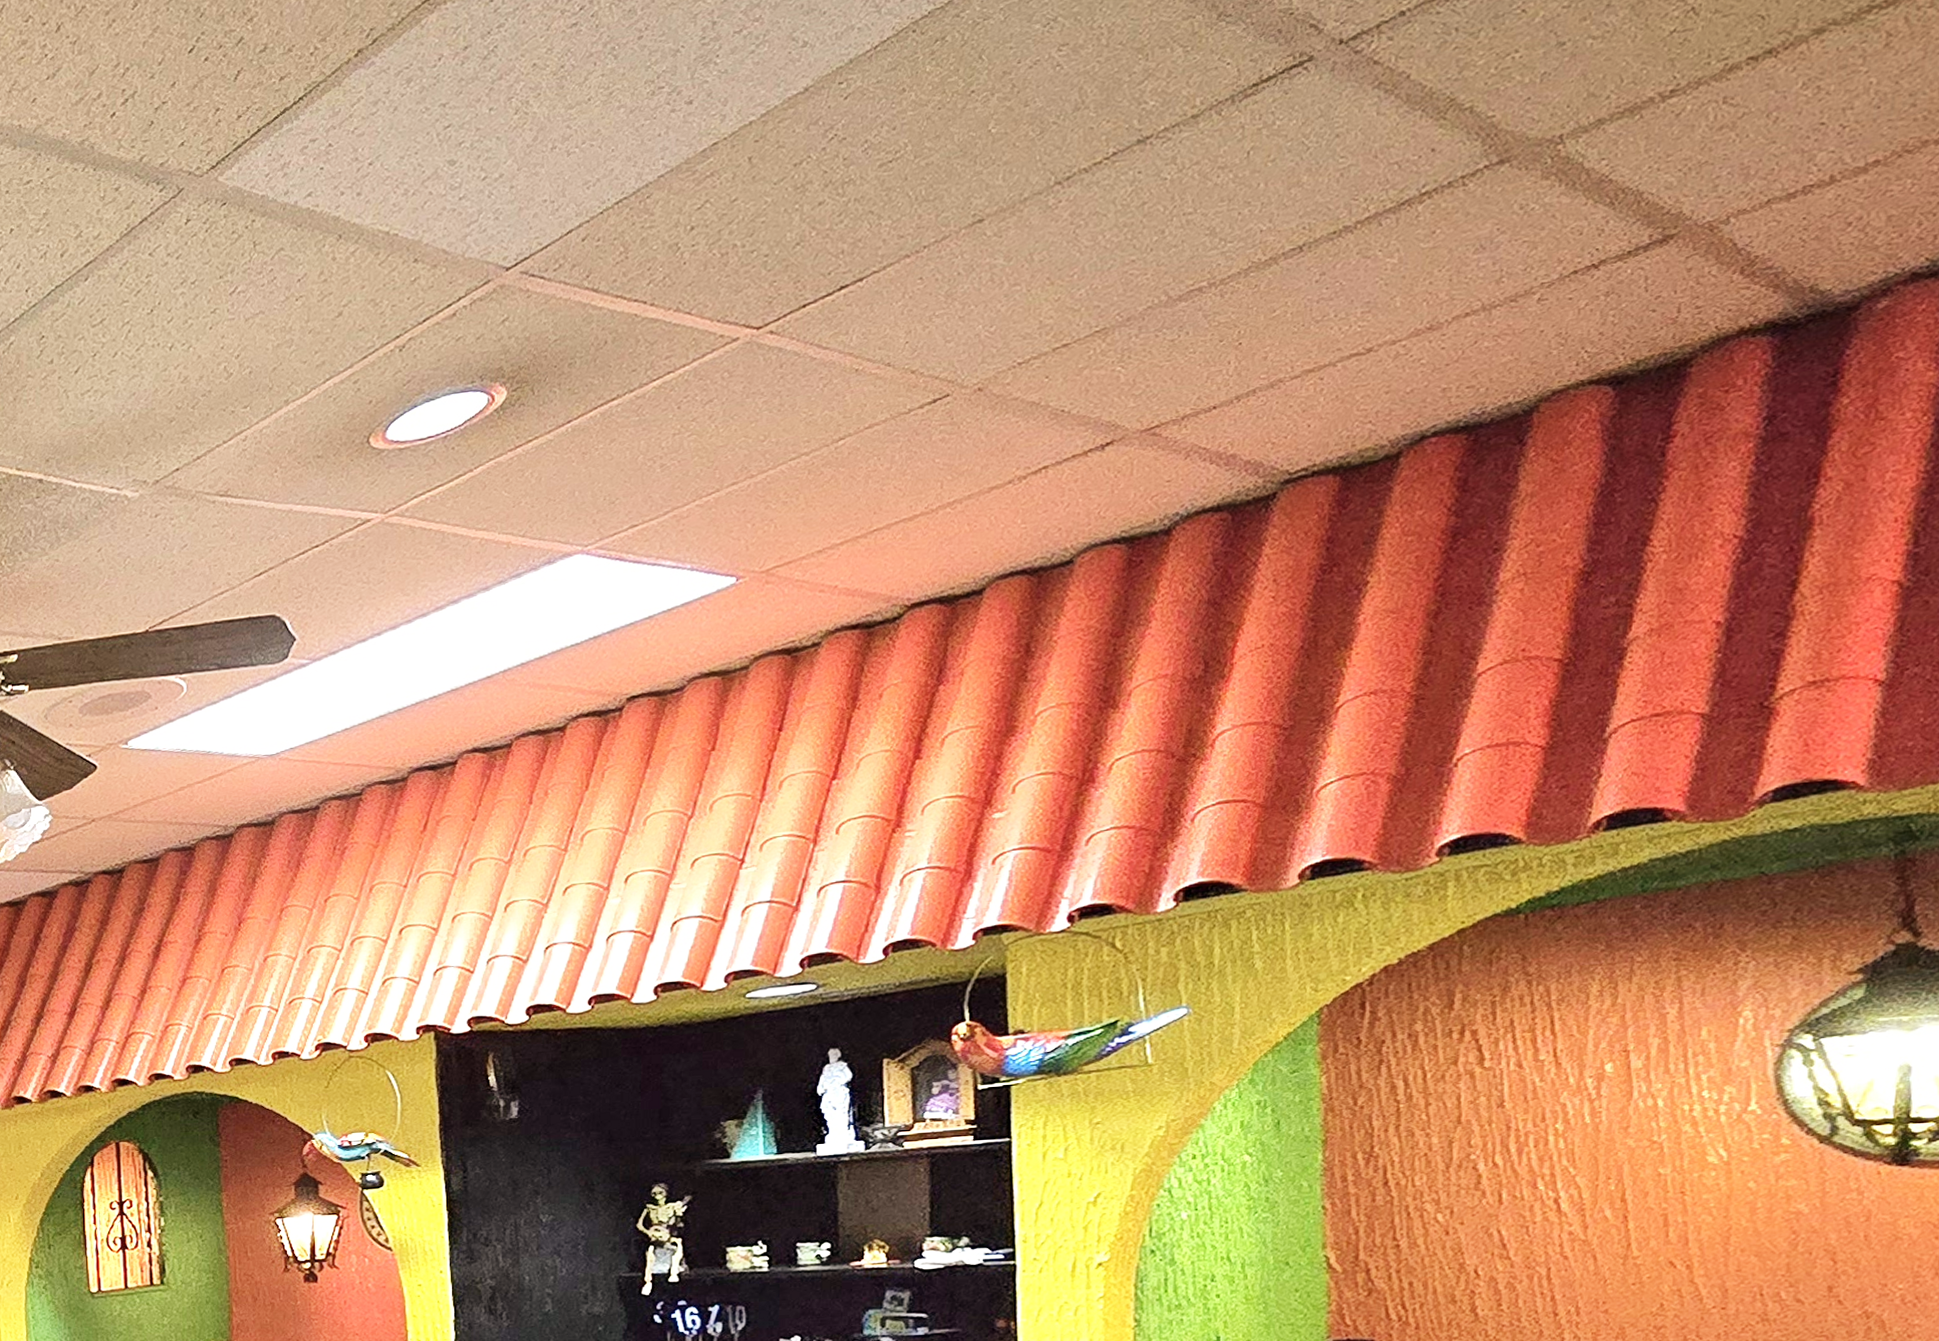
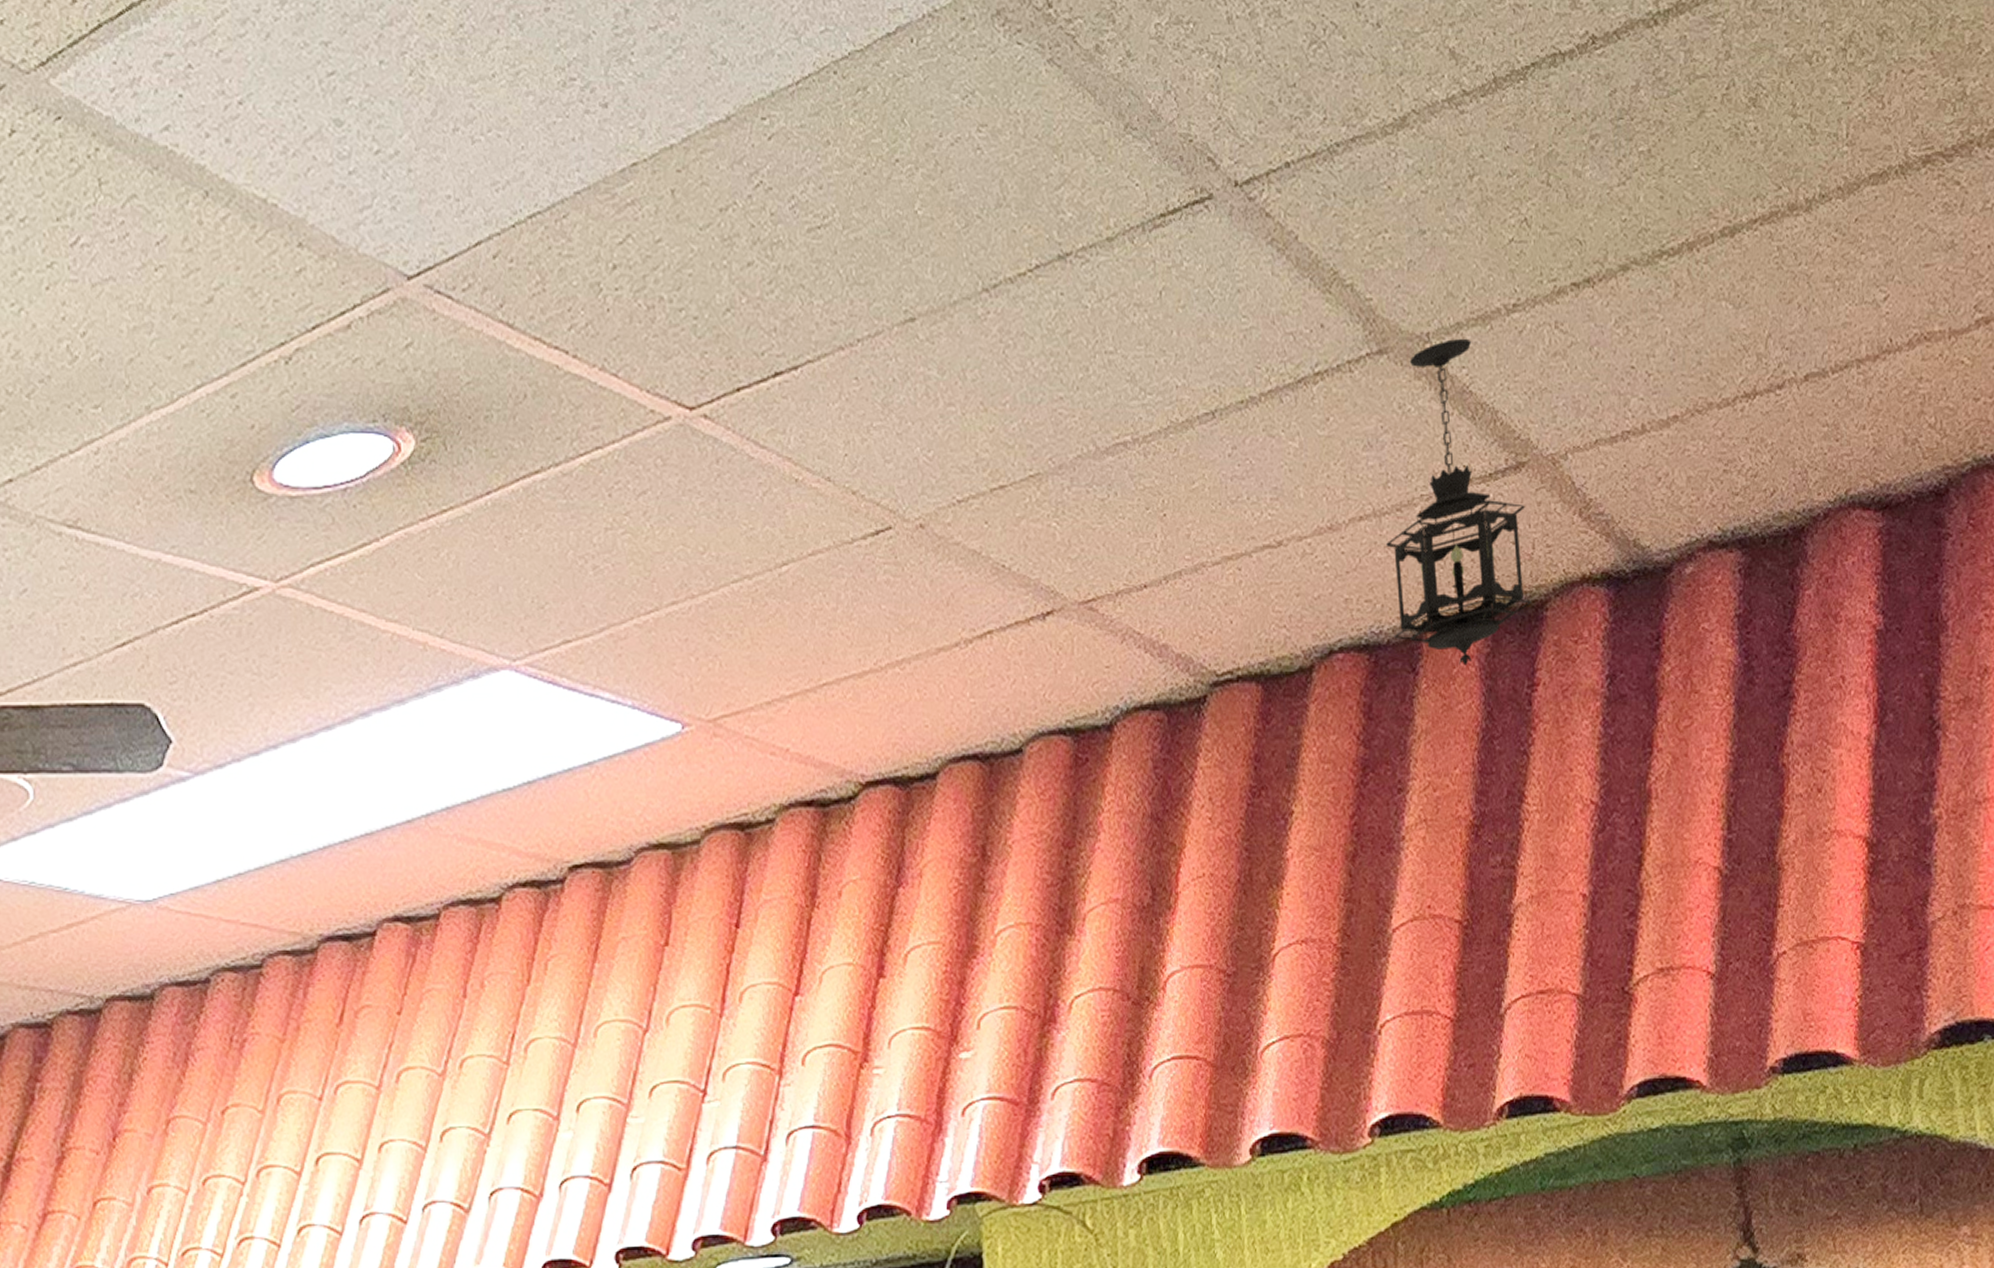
hanging lantern: none [1494,131,1673,430] -> present [1385,338,1532,666]

